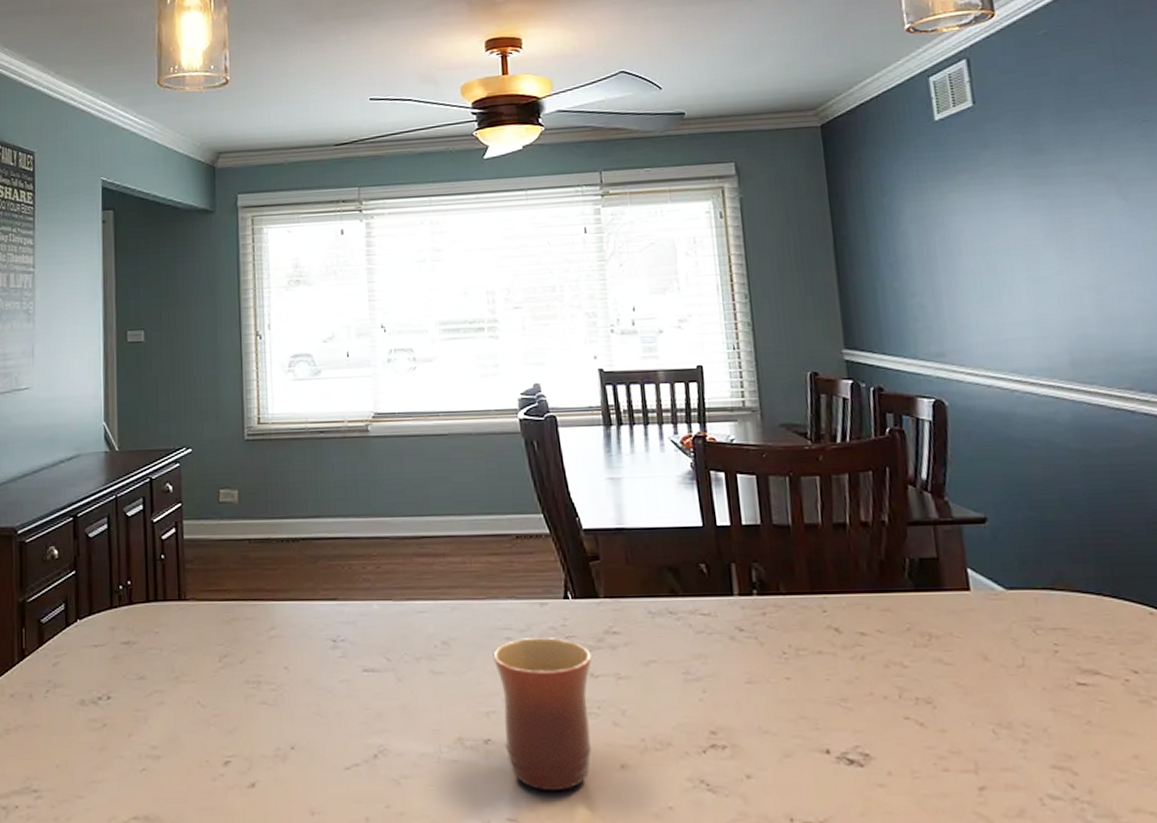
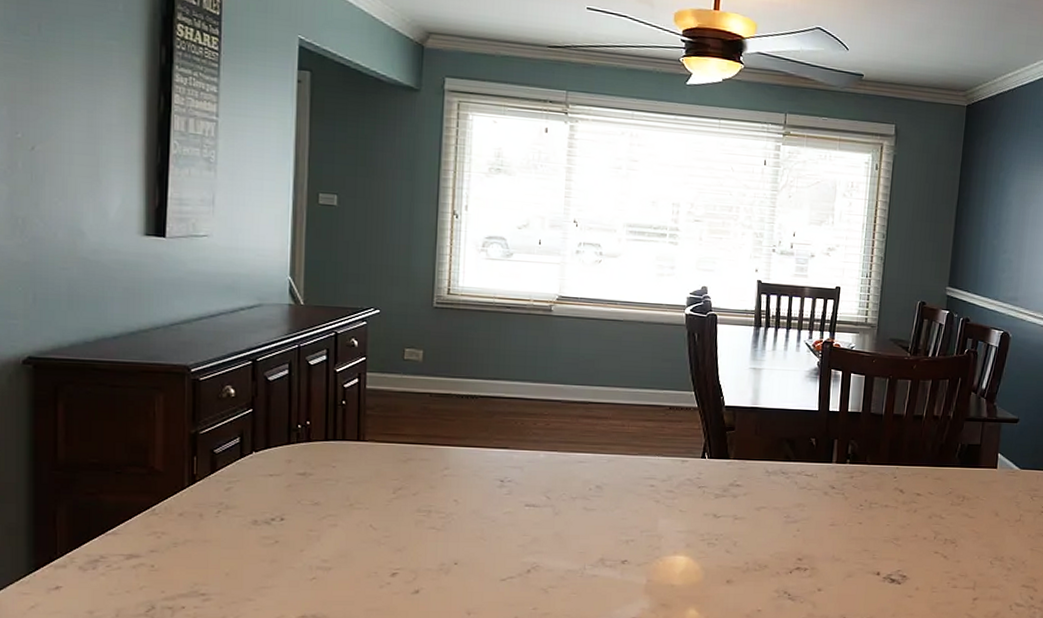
mug: present [493,638,592,792] -> none [637,486,717,599]

